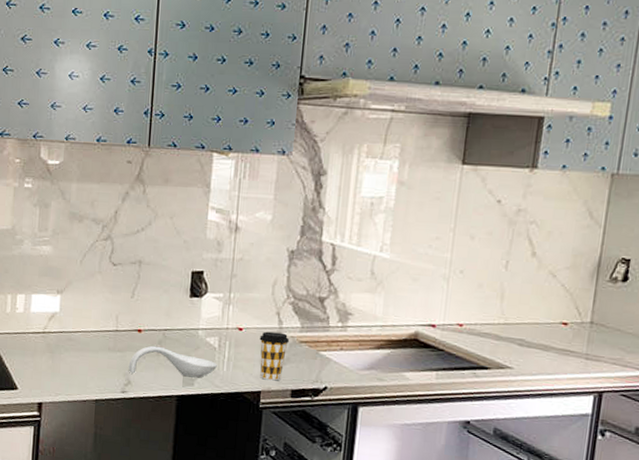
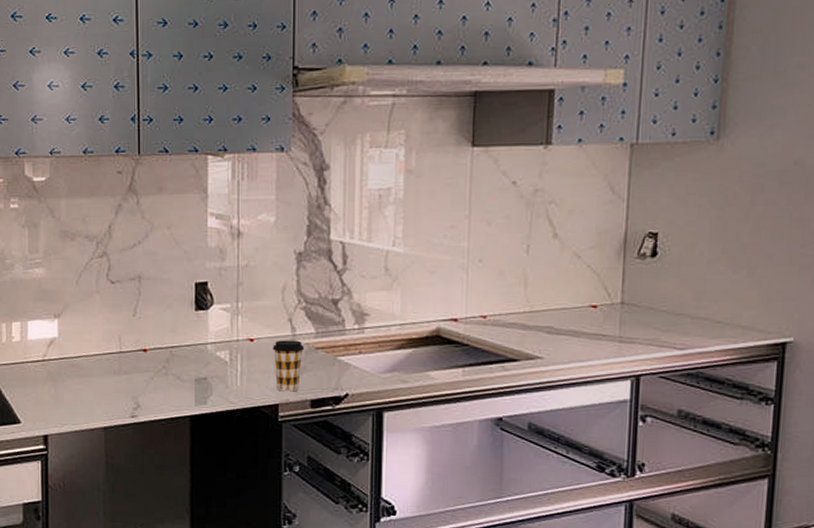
spoon rest: present [128,345,217,378] -> none [136,365,230,396]

